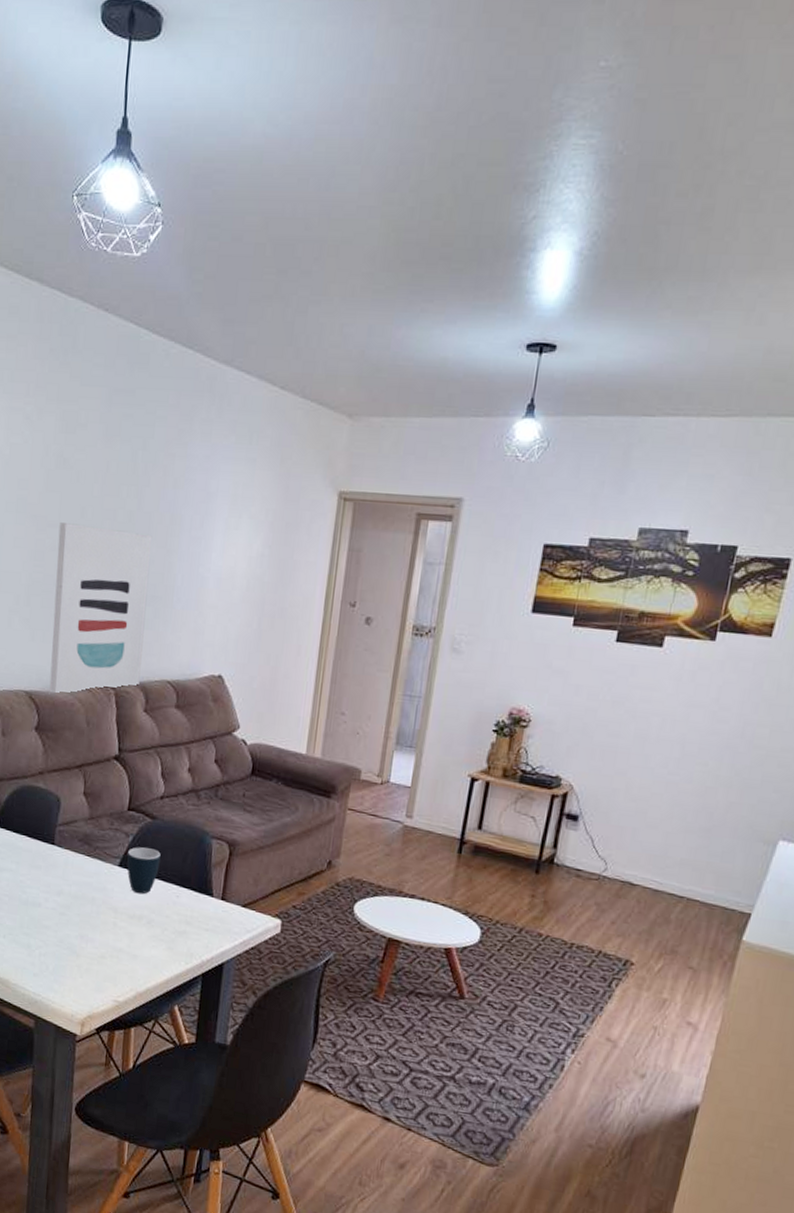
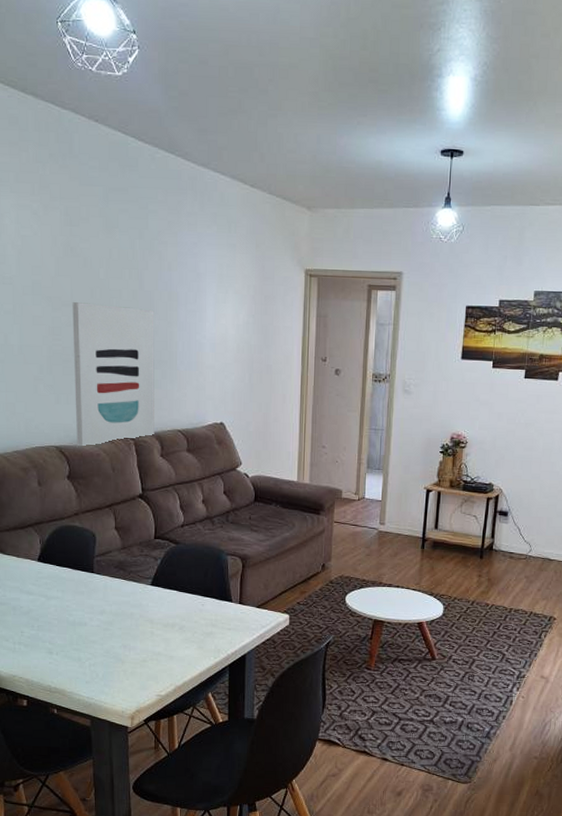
mug: present [127,847,161,894] -> none [158,568,186,606]

